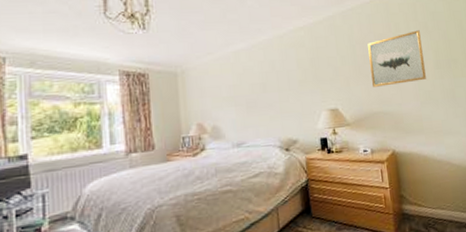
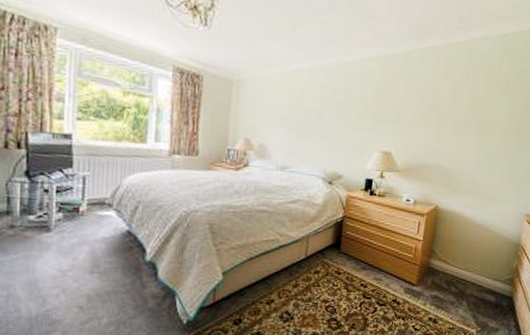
wall art: present [367,30,426,87] -> none [433,86,499,142]

